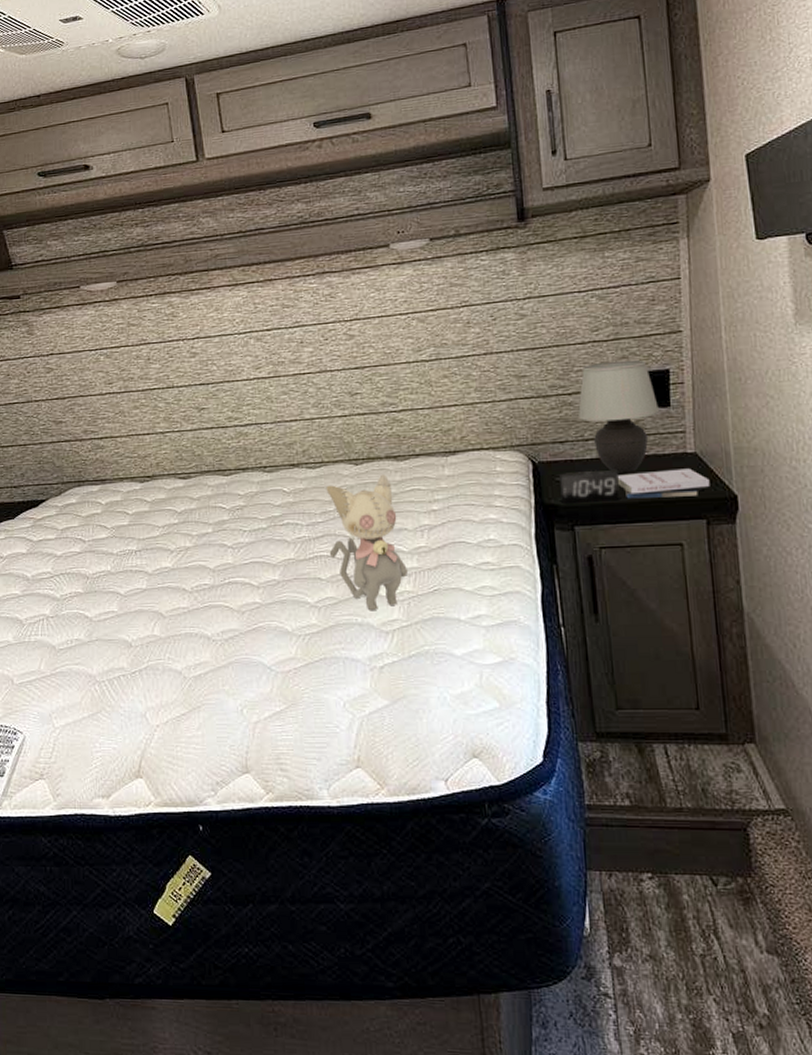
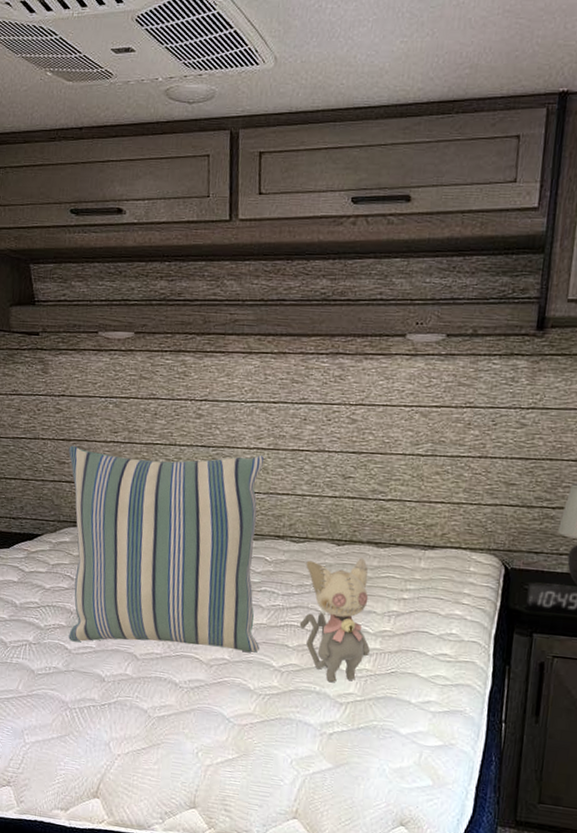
pillow: none [64,385,291,609] -> present [69,445,265,652]

